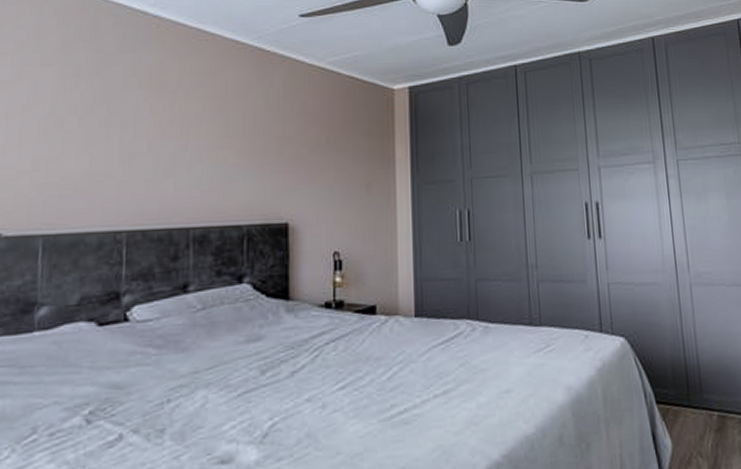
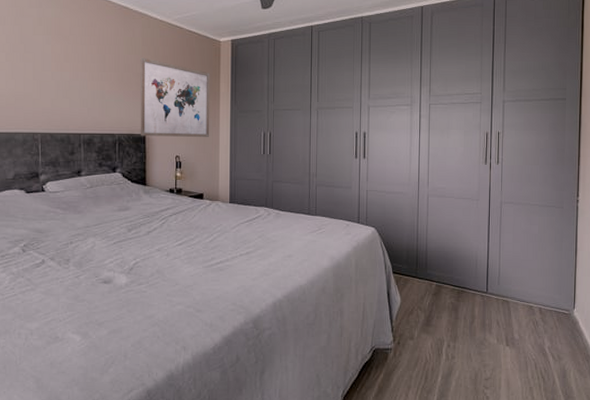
wall art: none [280,115,383,227] -> present [140,57,210,137]

